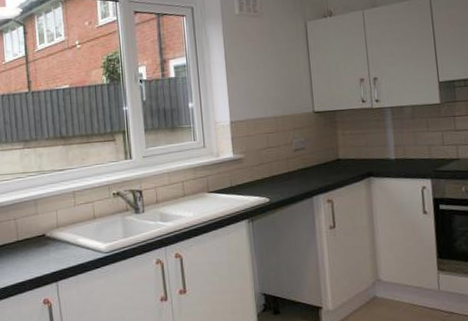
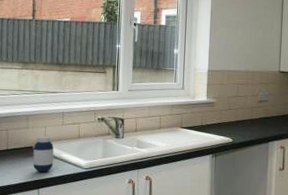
medicine bottle: none [46,220,70,263] -> present [32,136,54,173]

